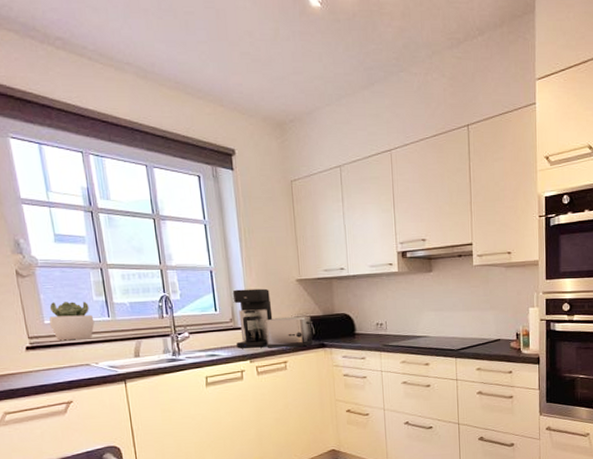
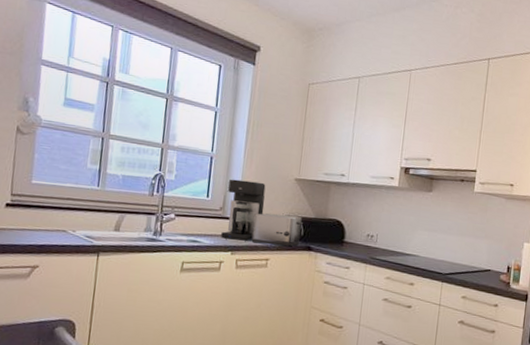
succulent plant: present [49,301,95,341] -> none [36,163,83,205]

